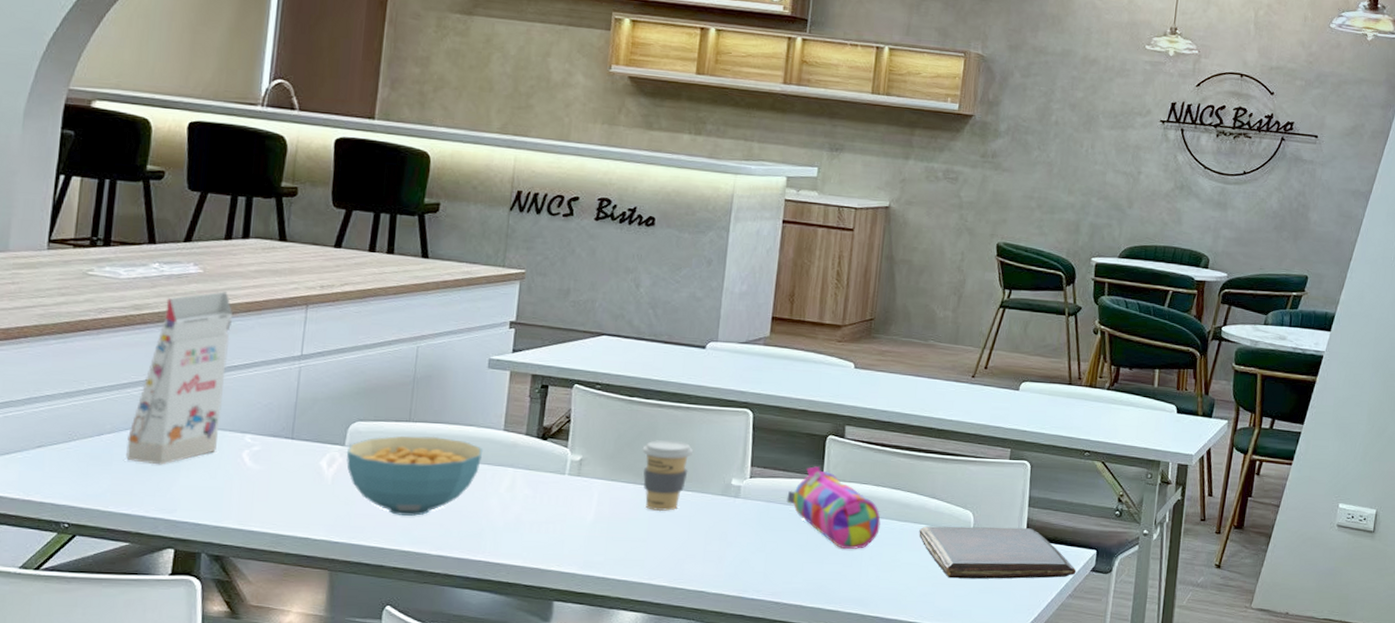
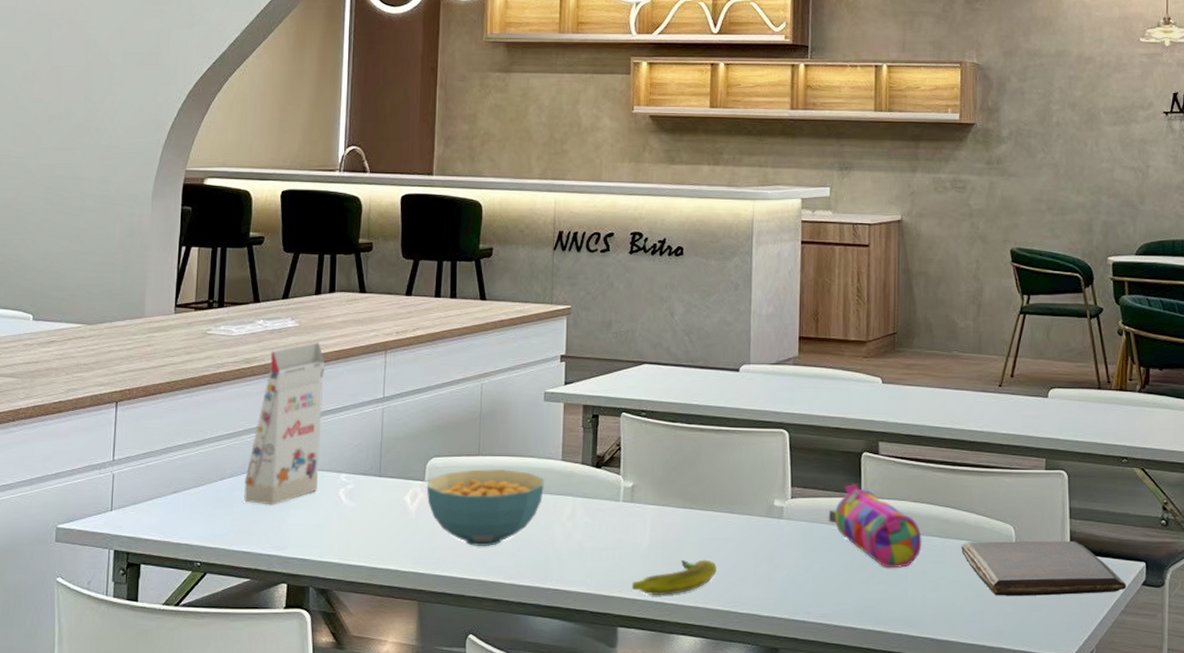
banana: none [571,536,665,571] -> present [631,559,717,595]
coffee cup: present [642,440,694,512] -> none [688,463,736,535]

